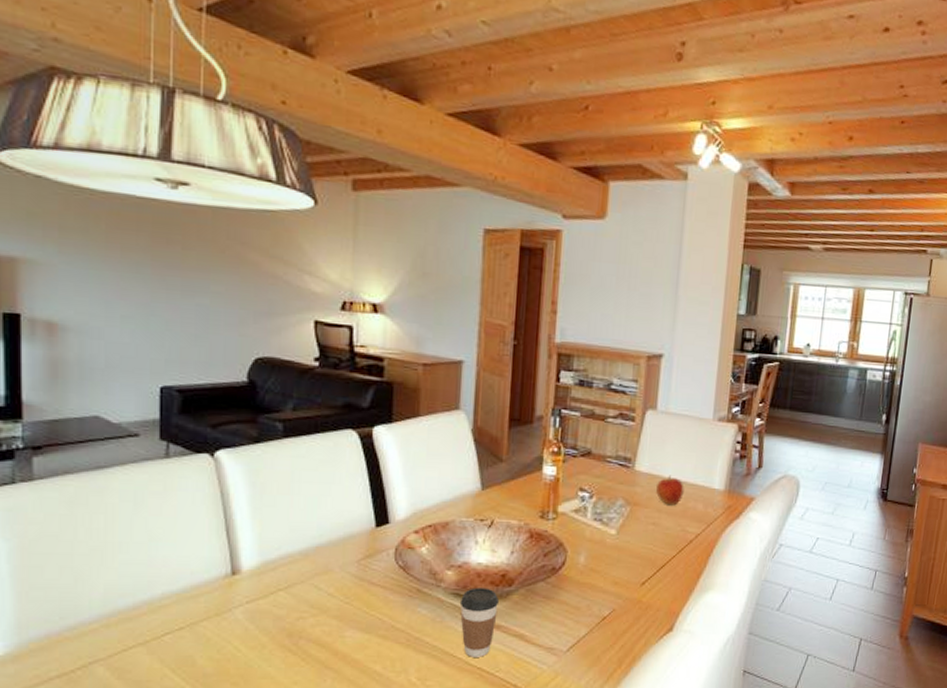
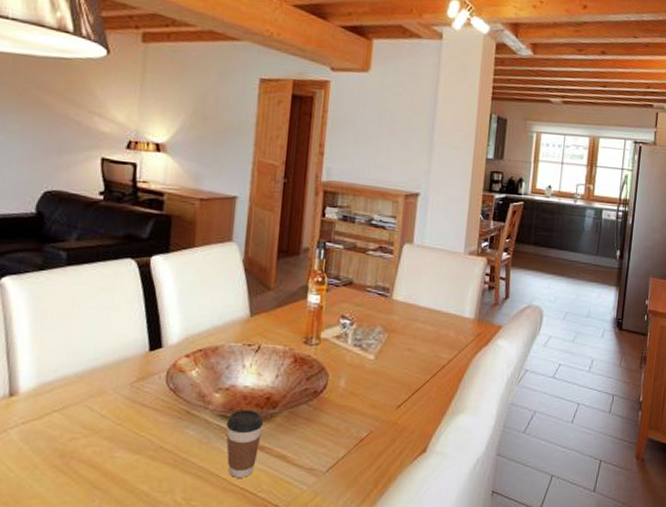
apple: present [655,475,684,506] -> none [411,304,438,333]

